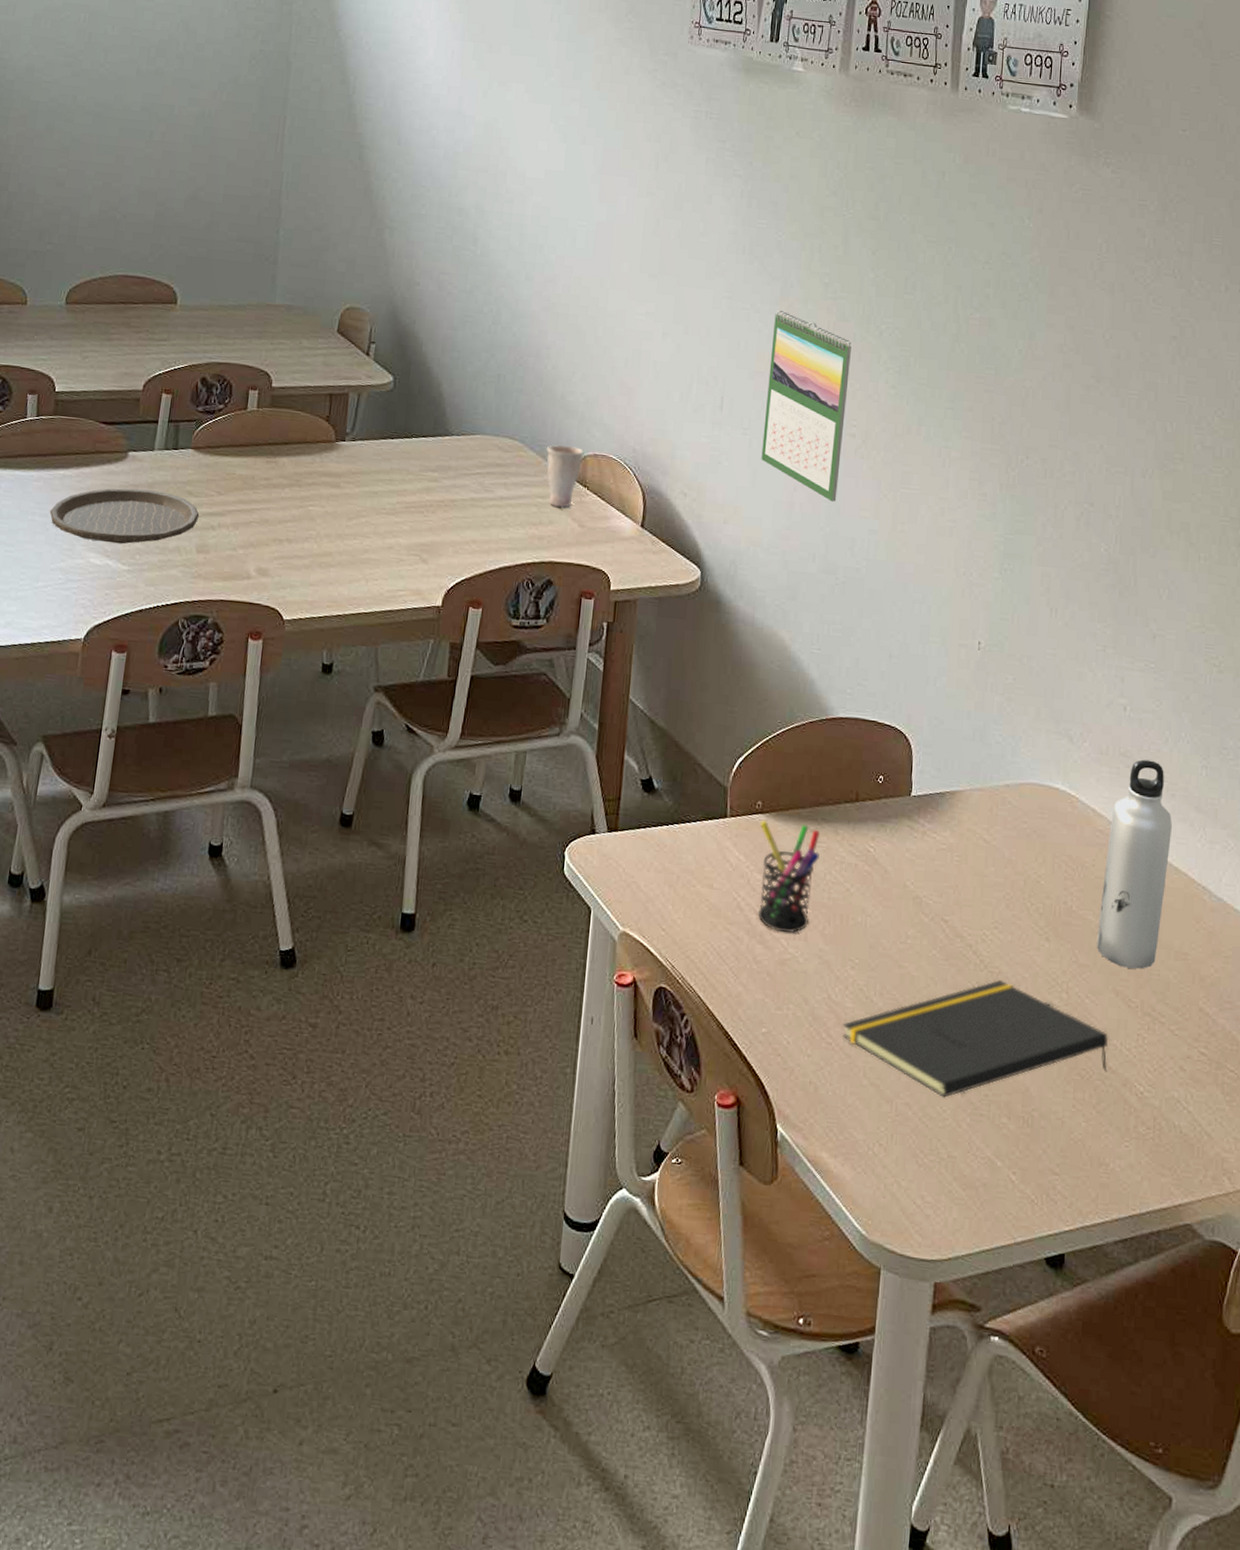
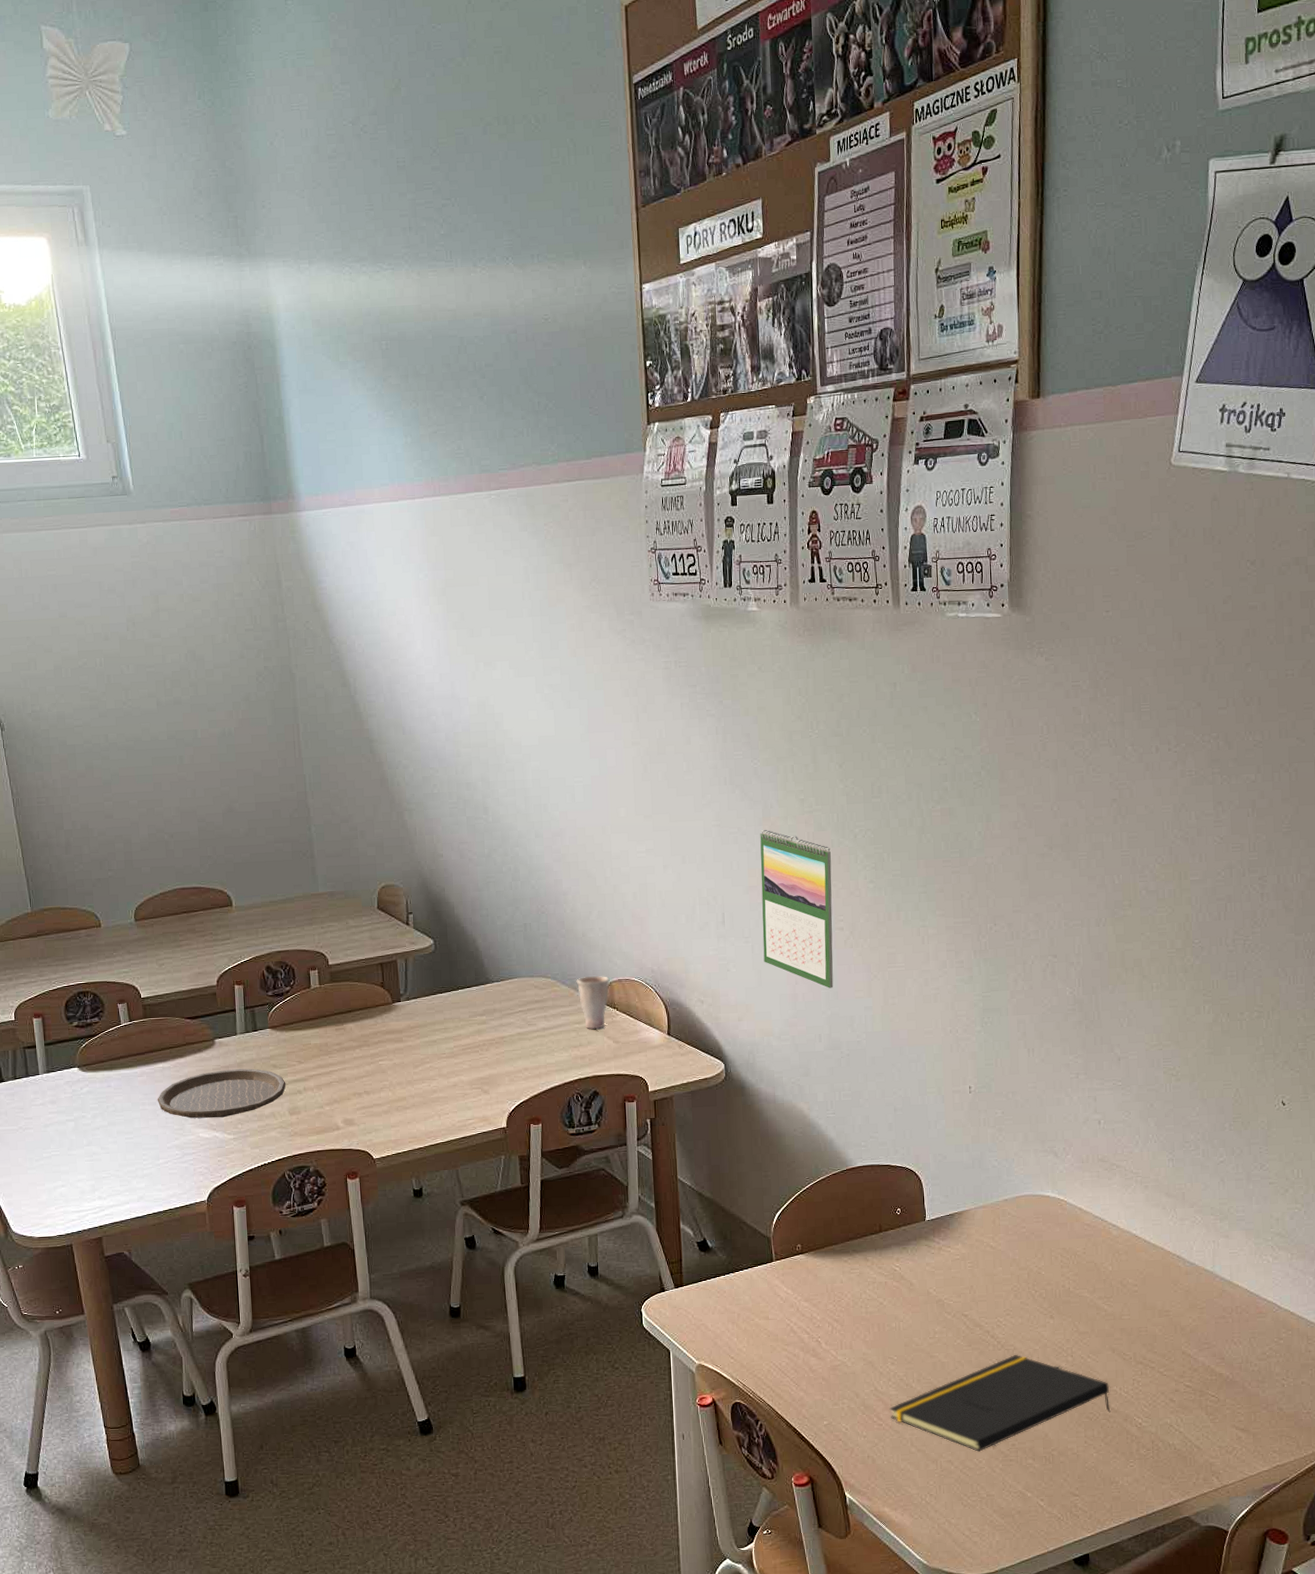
pen holder: present [758,821,820,933] -> none [801,1257,854,1345]
water bottle: present [1097,759,1172,969] -> none [1092,1161,1148,1330]

